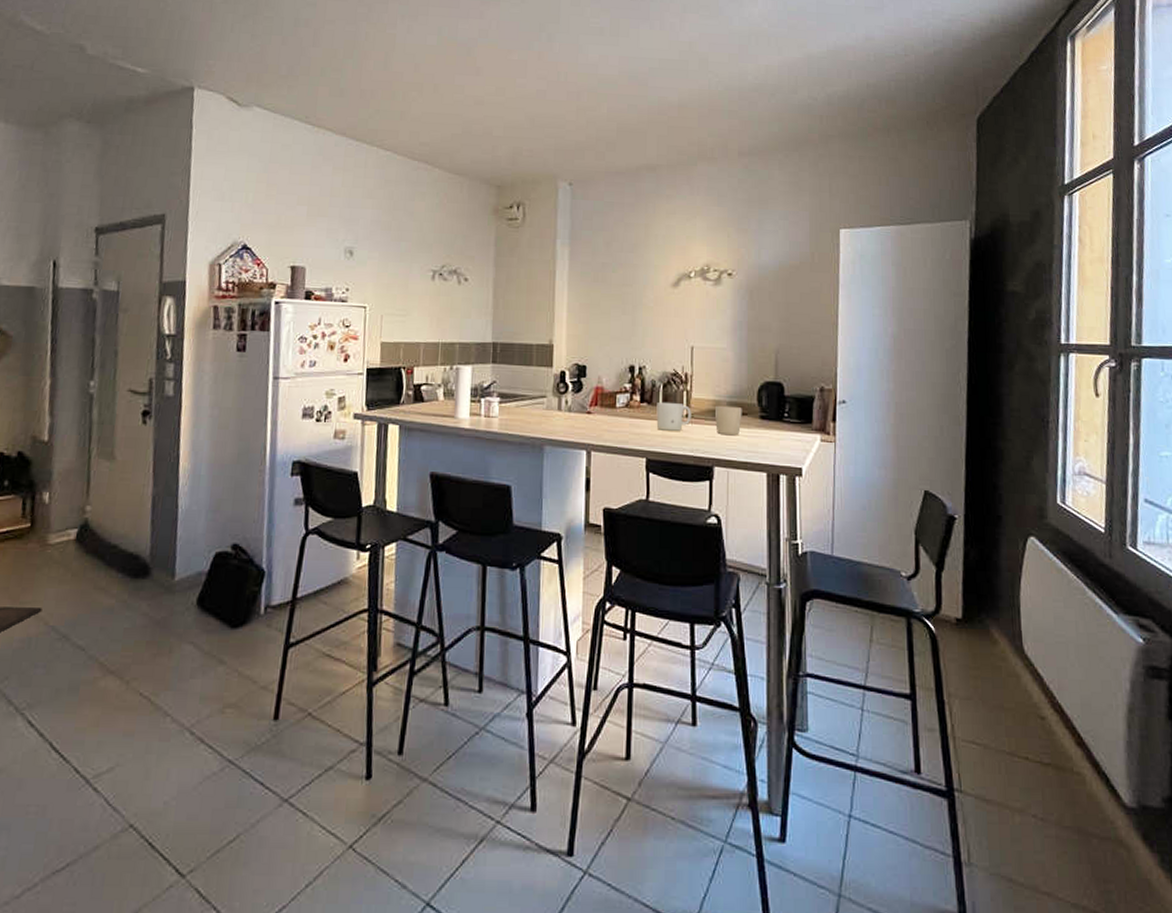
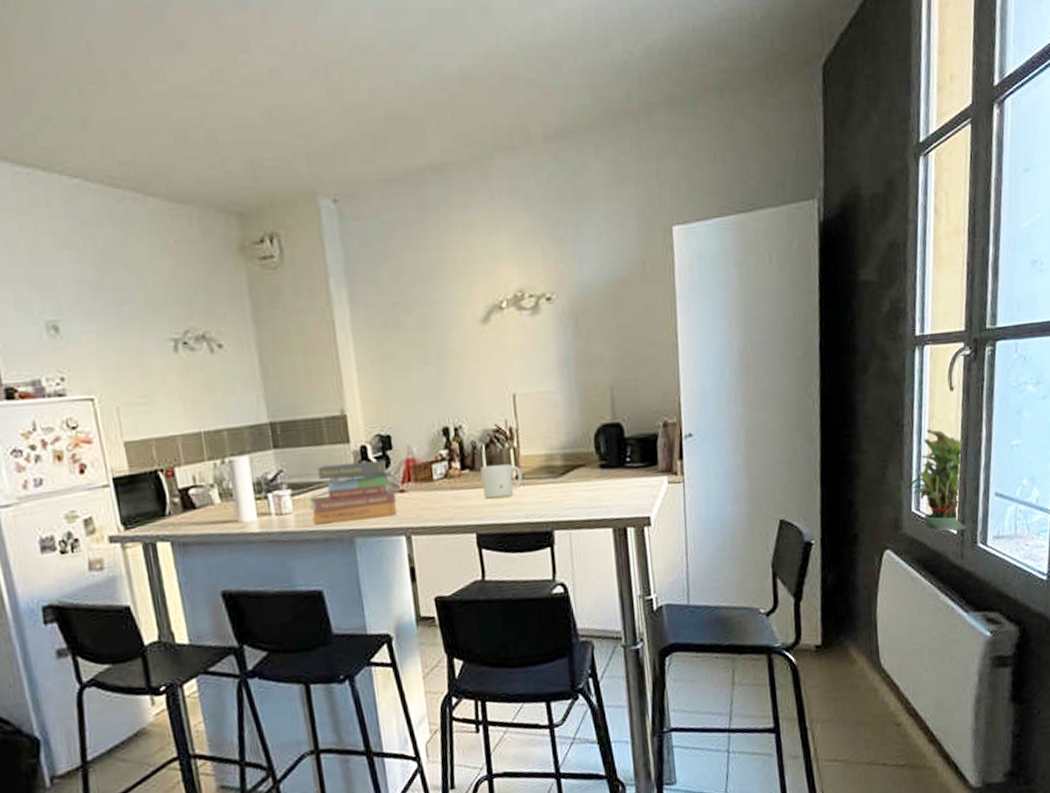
books: none [512,382,583,433] -> present [309,459,398,525]
mug: present [715,405,742,436] -> none [548,457,580,494]
potted plant: none [1048,428,1115,531] -> present [903,428,967,532]

